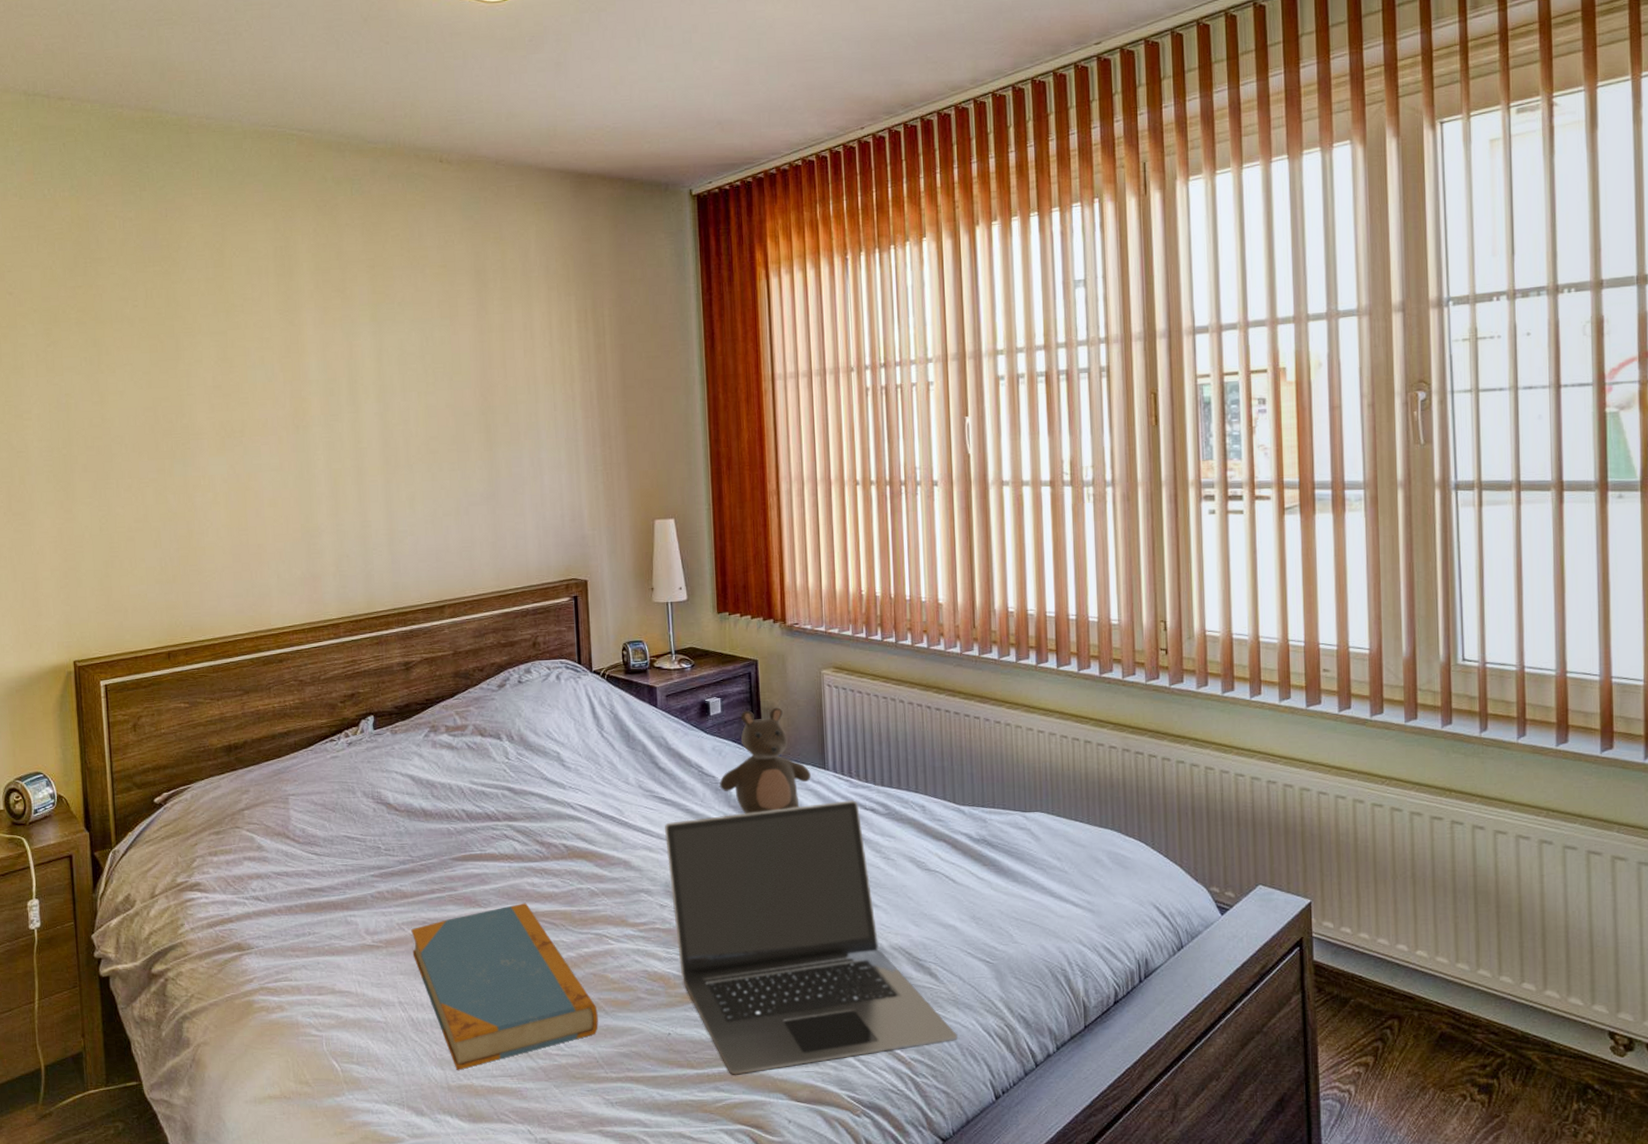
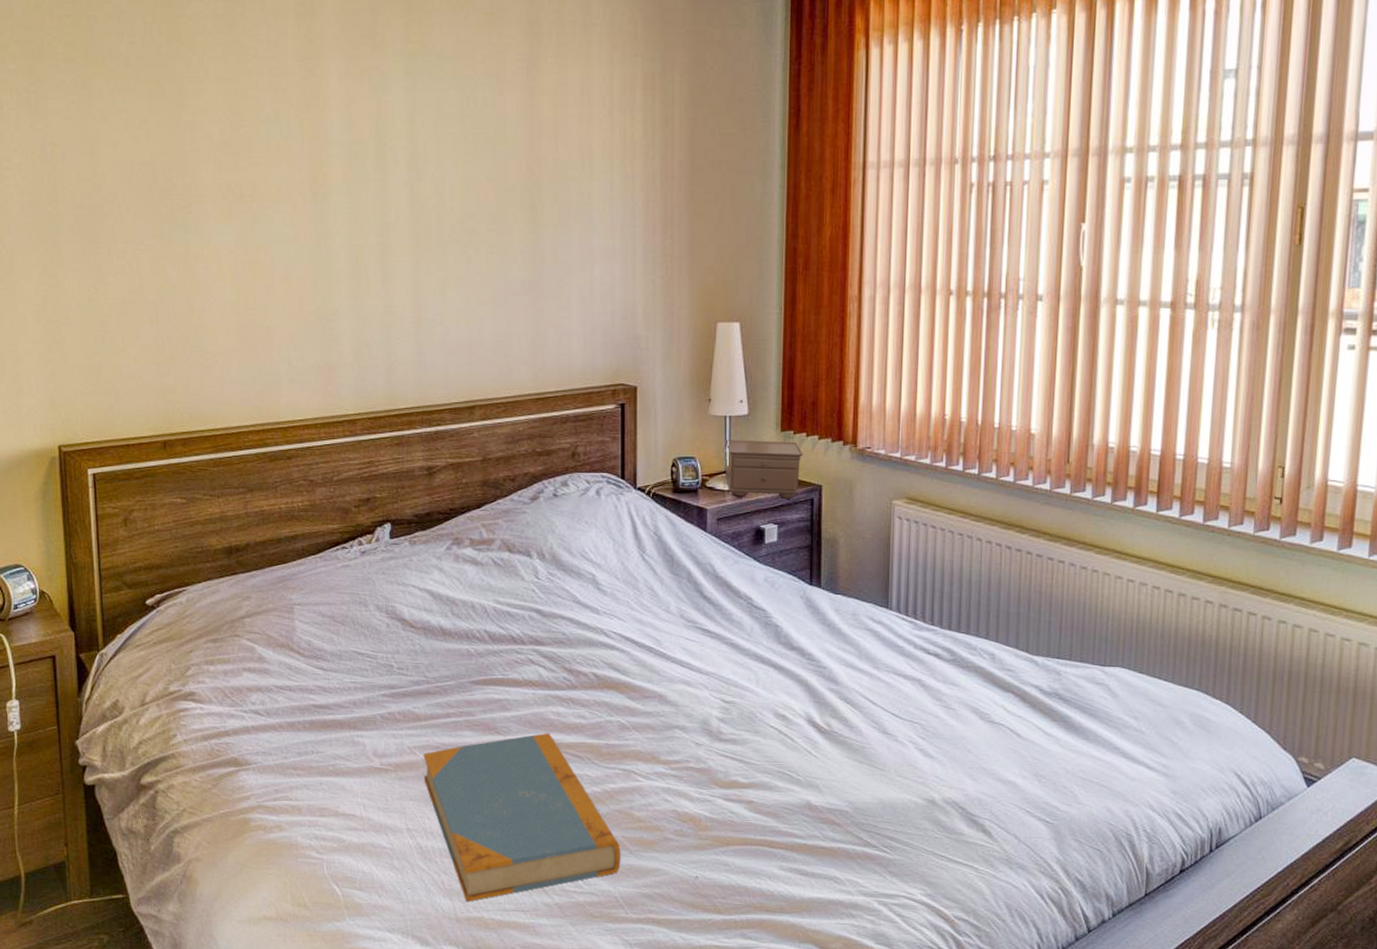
laptop: present [664,800,958,1075] -> none [705,643,1007,923]
jewelry box: none [668,622,739,675] -> present [725,440,803,499]
stuffed bear: present [719,707,811,814] -> none [770,538,872,652]

